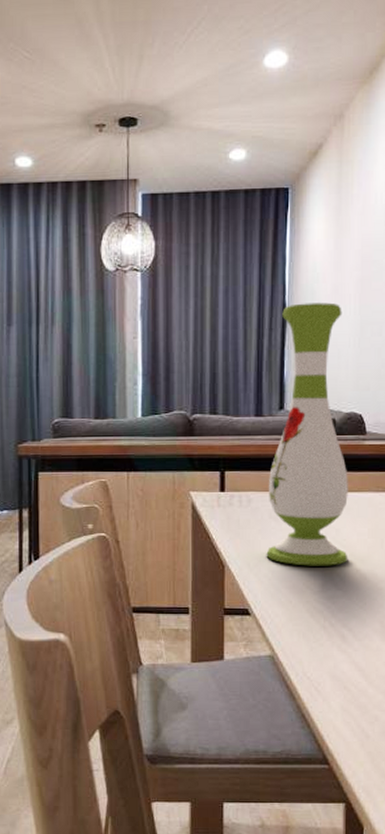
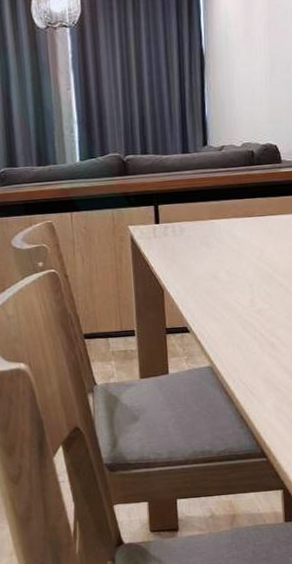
vase: present [266,302,348,566] -> none [197,45,273,285]

